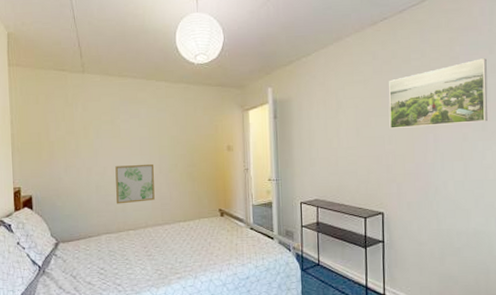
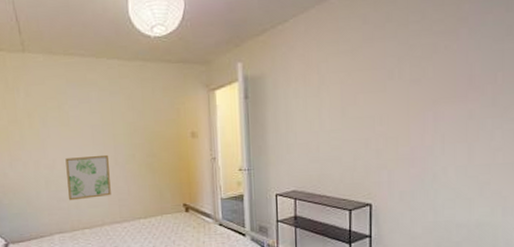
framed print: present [389,58,488,130] -> none [380,18,502,108]

